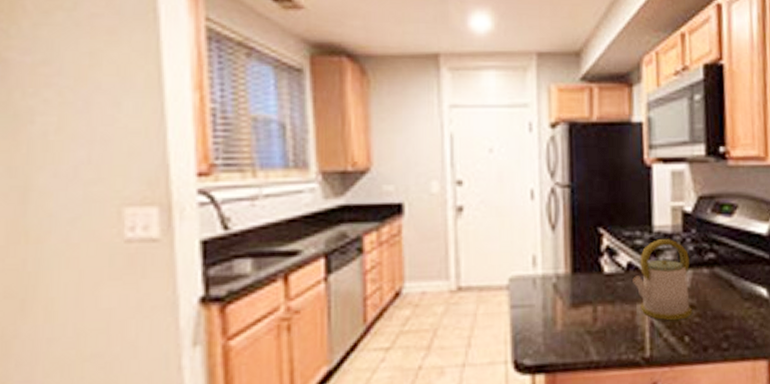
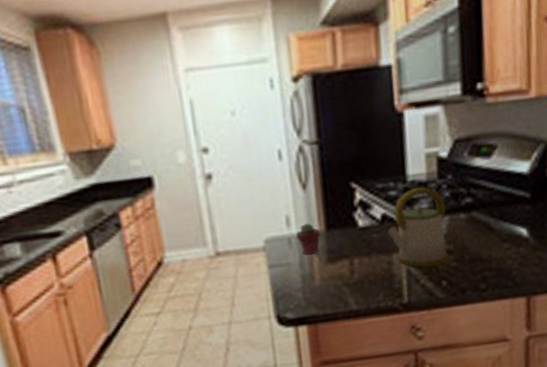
potted succulent: none [542,265,566,297] -> present [296,223,321,255]

